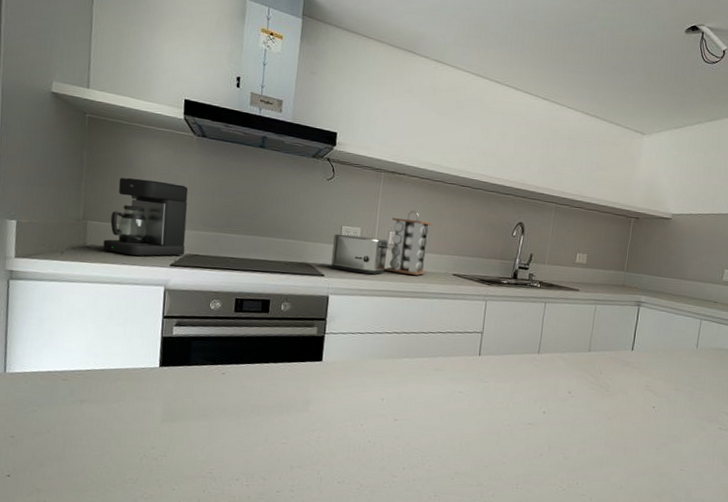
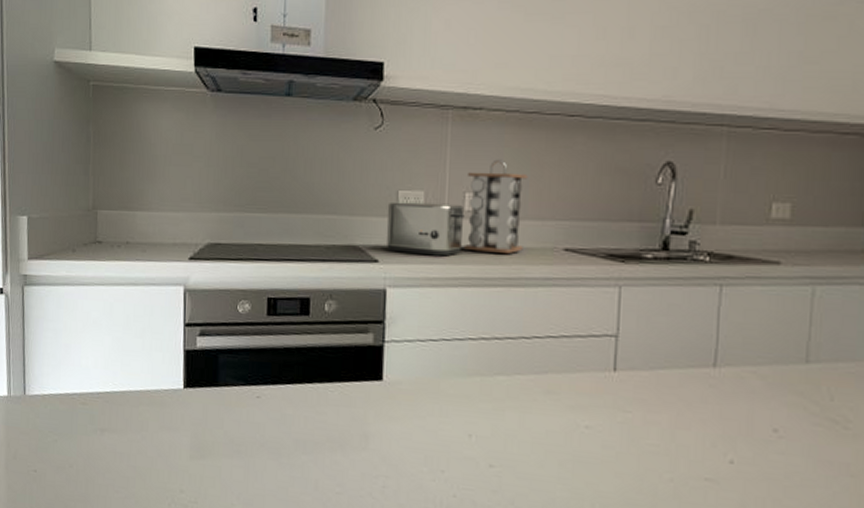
coffee maker: present [103,177,189,257] -> none [115,153,205,250]

